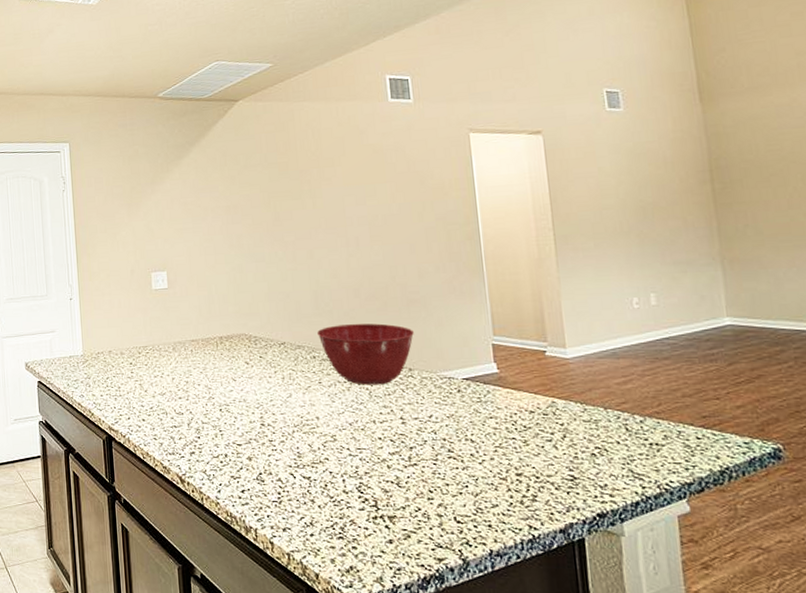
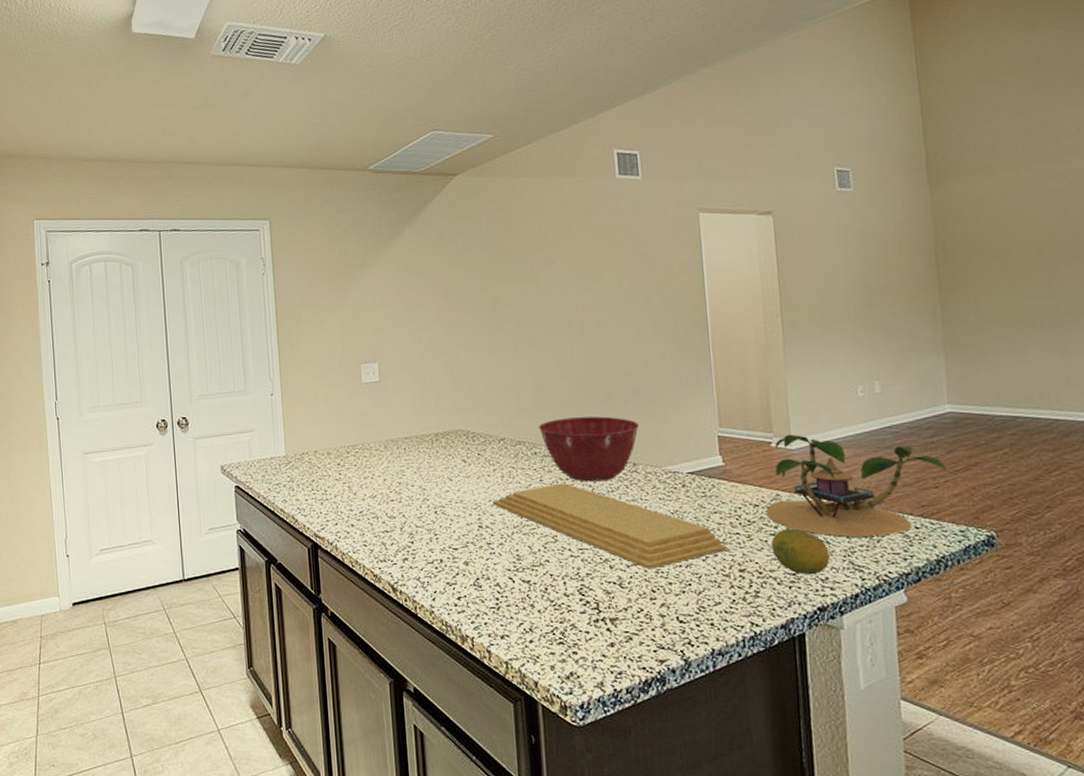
cutting board: none [273,386,503,470] -> present [492,483,727,569]
plant: none [542,343,728,445] -> present [766,434,947,537]
fruit: none [548,435,608,480] -> present [771,528,830,574]

